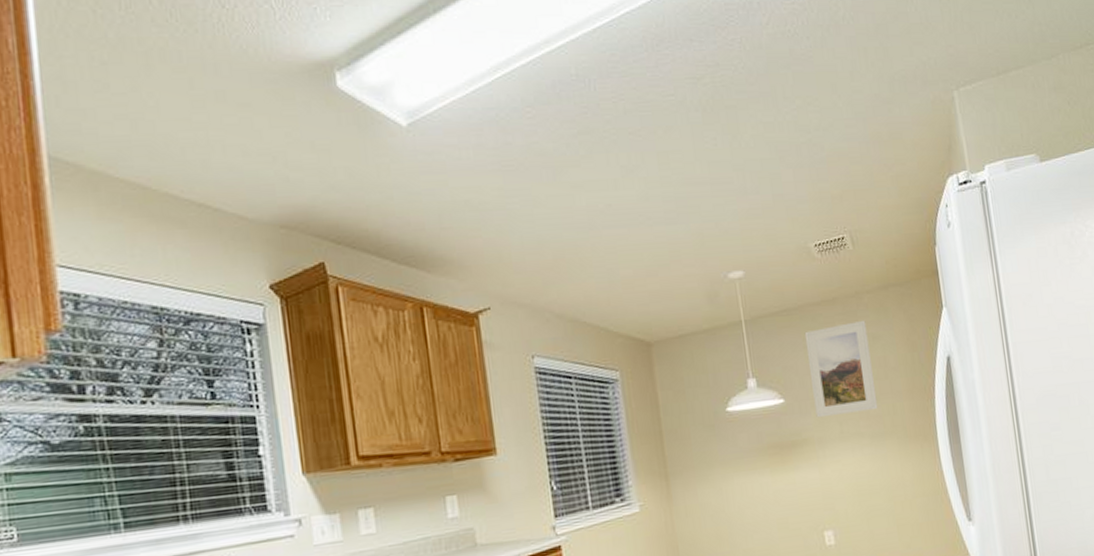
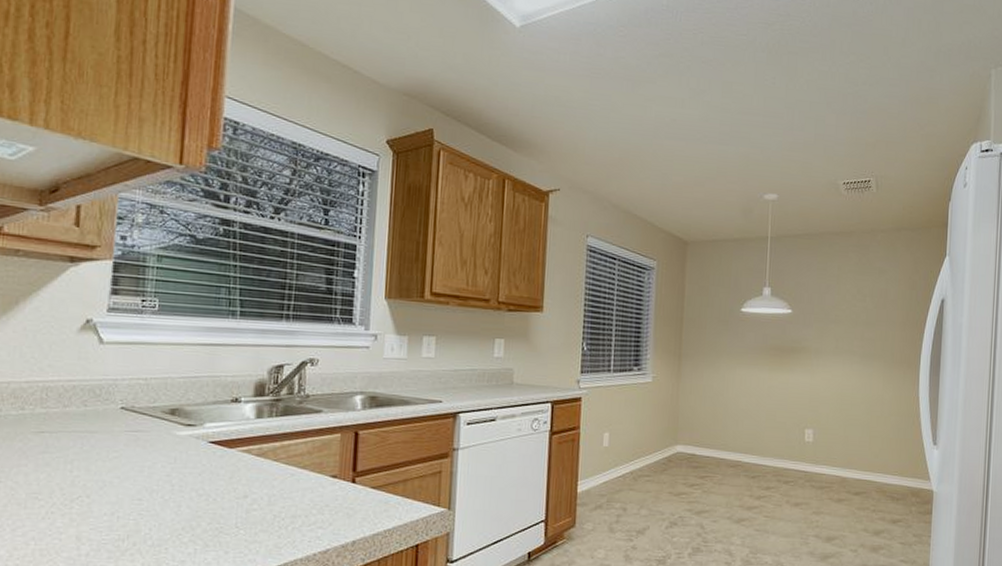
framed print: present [804,320,878,418] -> none [817,254,876,334]

